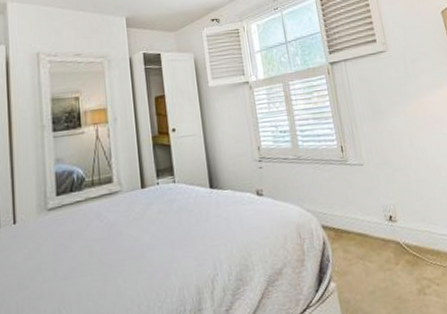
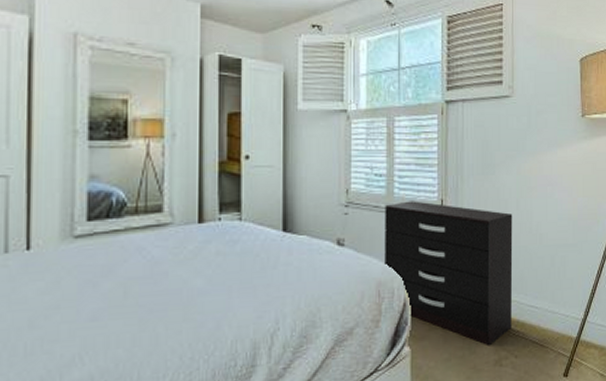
dresser: none [292,150,428,276] -> present [384,201,513,345]

